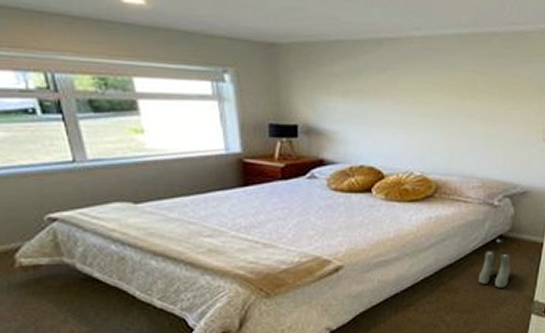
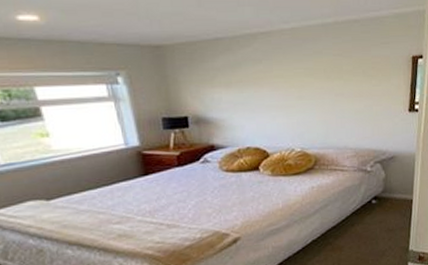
boots: present [478,250,511,288] -> none [359,210,386,243]

